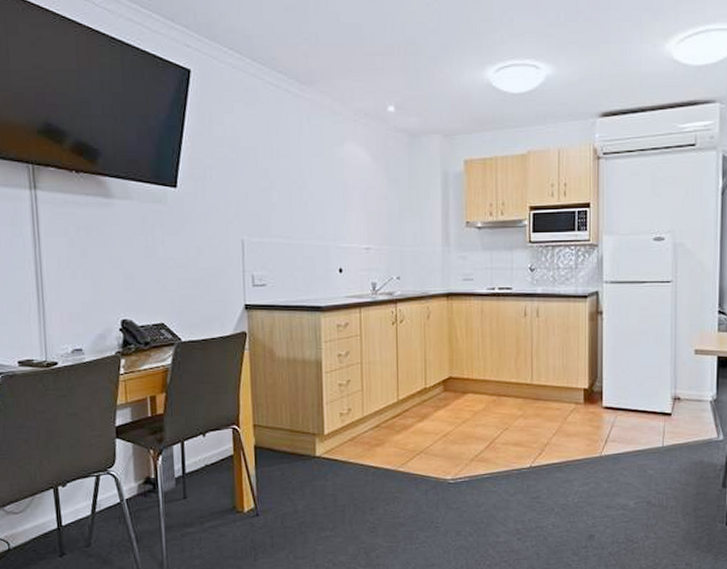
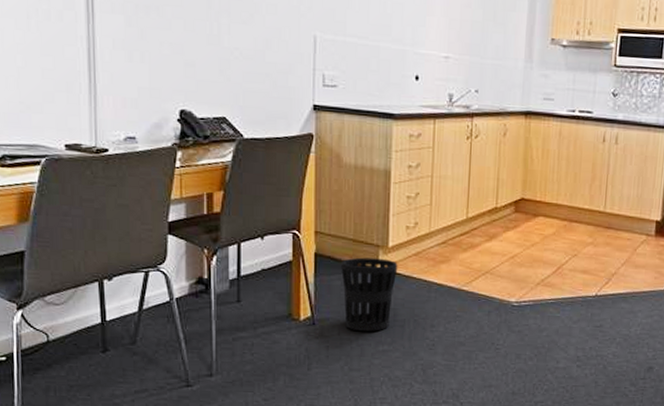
wastebasket: none [280,446,335,519] -> present [341,257,398,331]

